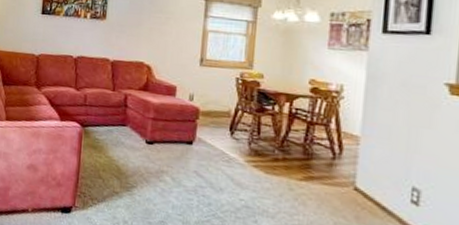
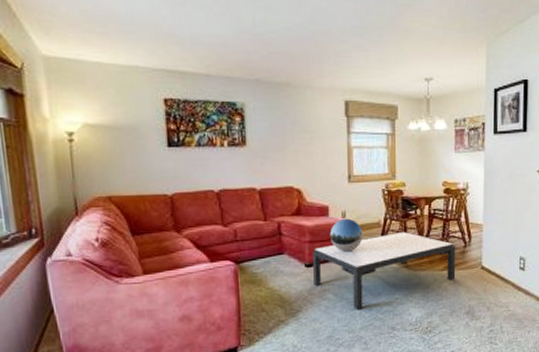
coffee table: none [152,126,321,202] -> present [313,232,456,310]
decorative sphere: none [174,101,210,137] -> present [329,218,363,252]

